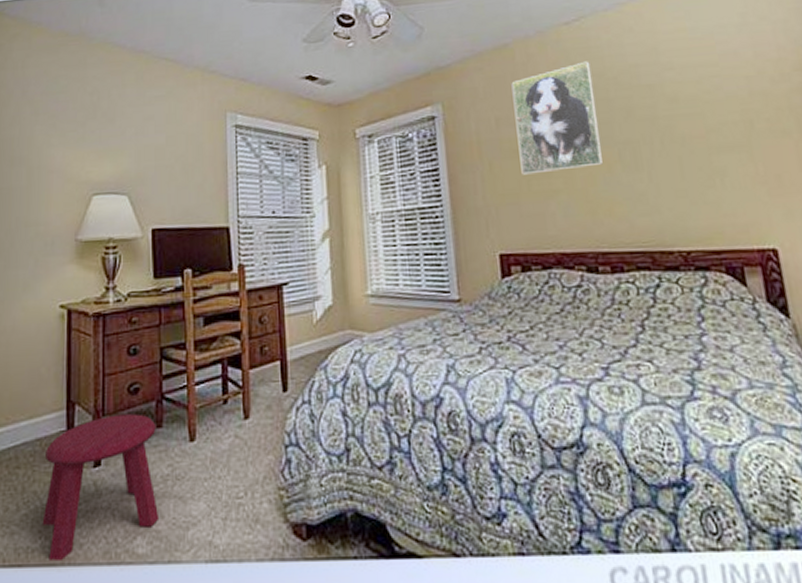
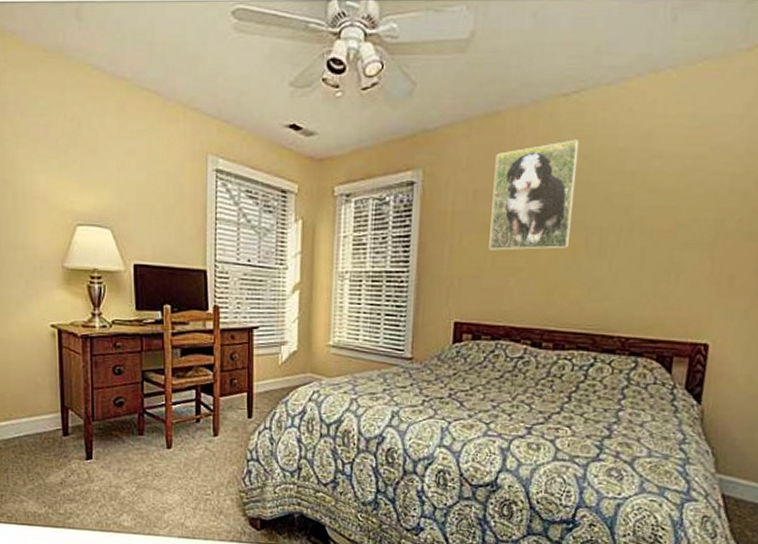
stool: present [42,414,160,562] -> none [45,421,142,525]

